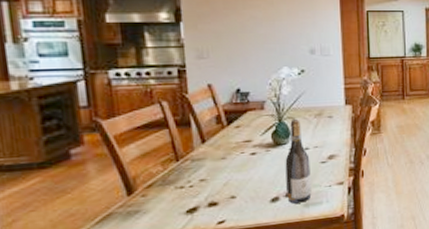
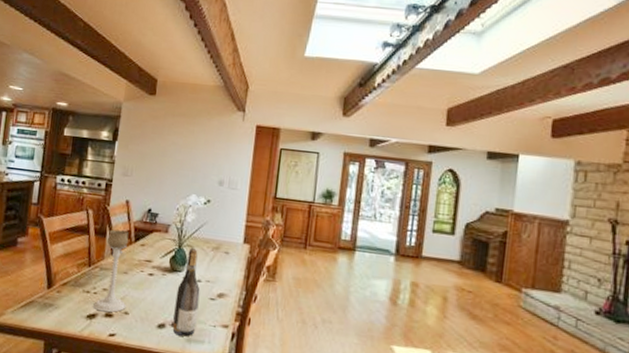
candle holder: none [192,116,232,203] -> present [93,229,129,313]

